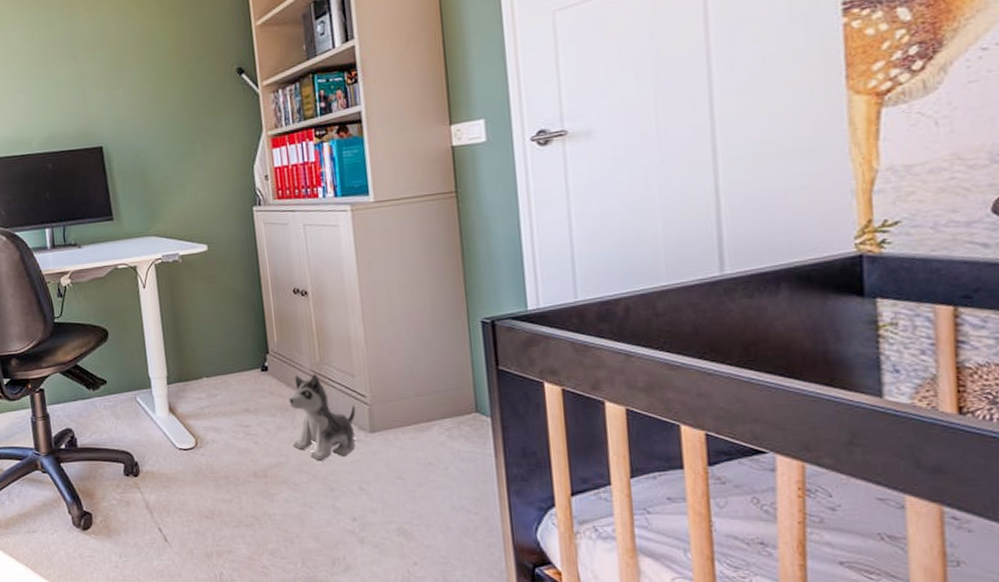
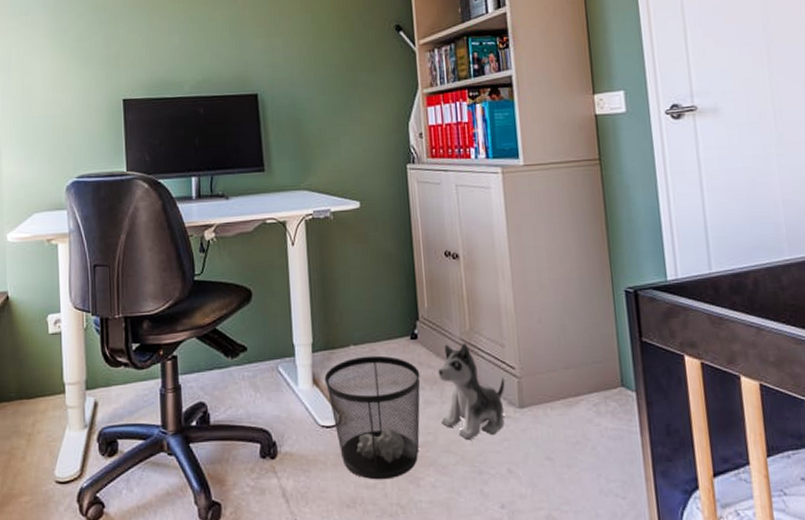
waste bin: none [179,386,273,495] -> present [324,355,420,480]

